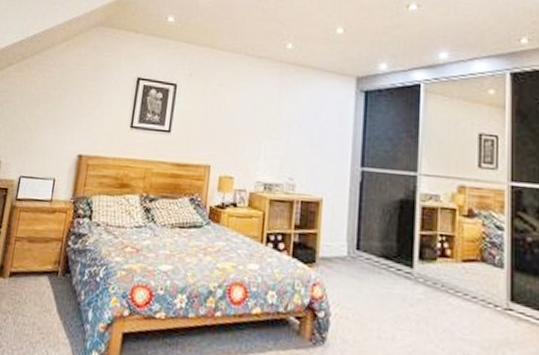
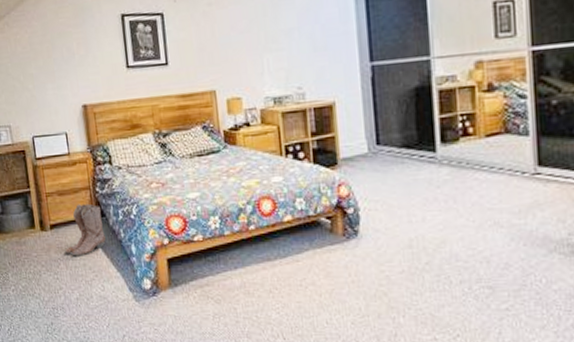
boots: none [16,254,68,313] -> present [64,203,106,256]

